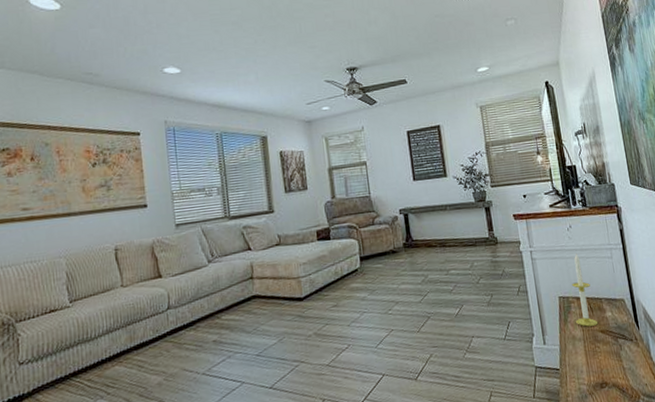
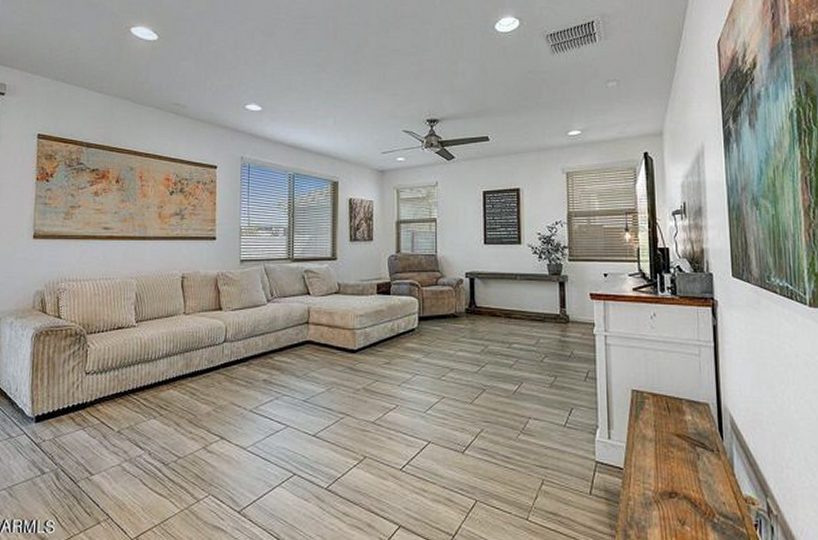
candle: present [572,254,599,327] -> none [649,345,675,428]

